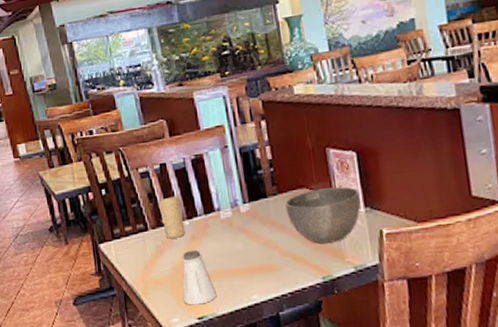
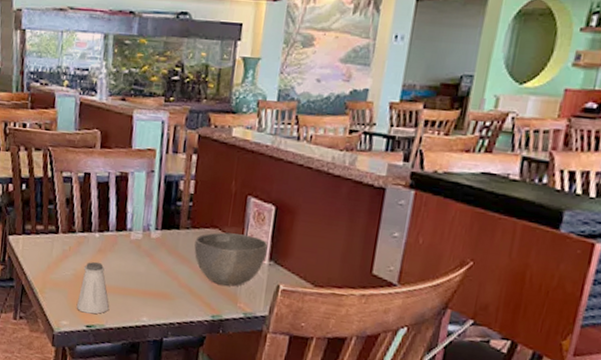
candle: present [158,195,186,239] -> none [73,206,96,248]

